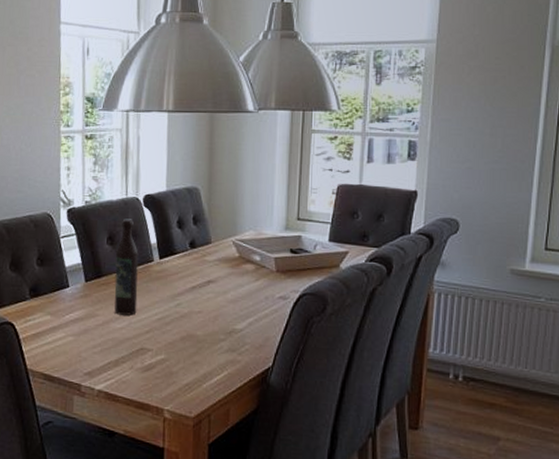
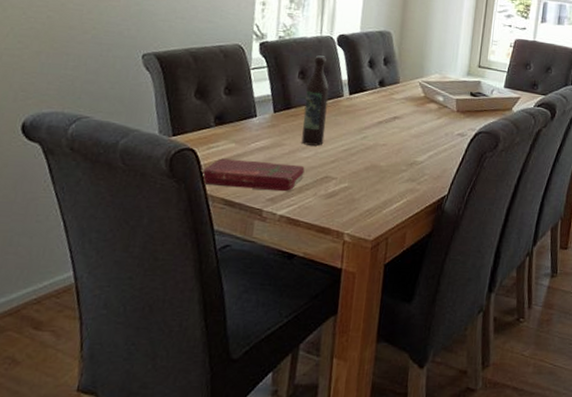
book: none [20,331,120,366] -> present [200,158,305,192]

